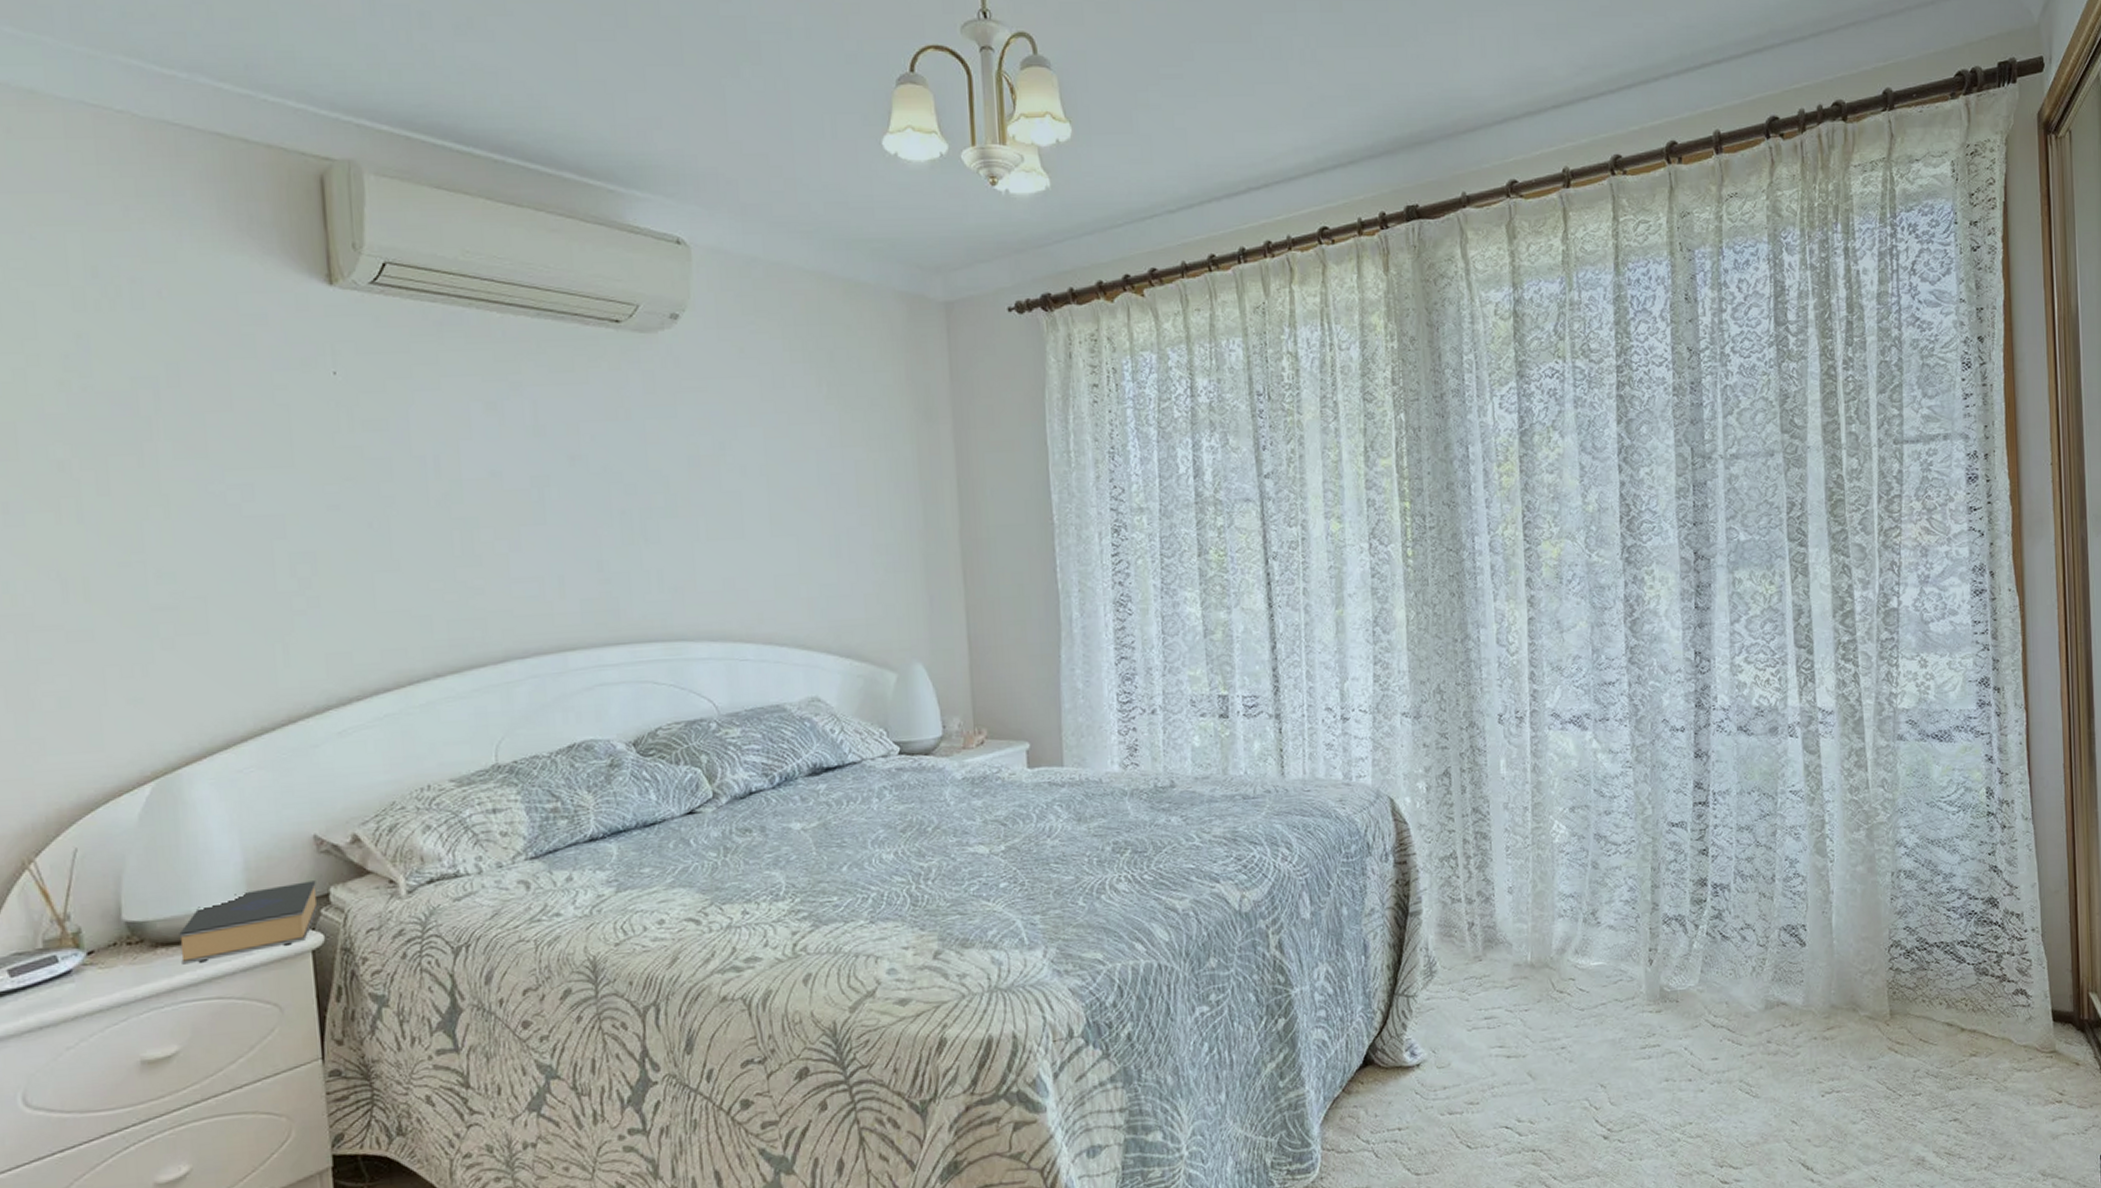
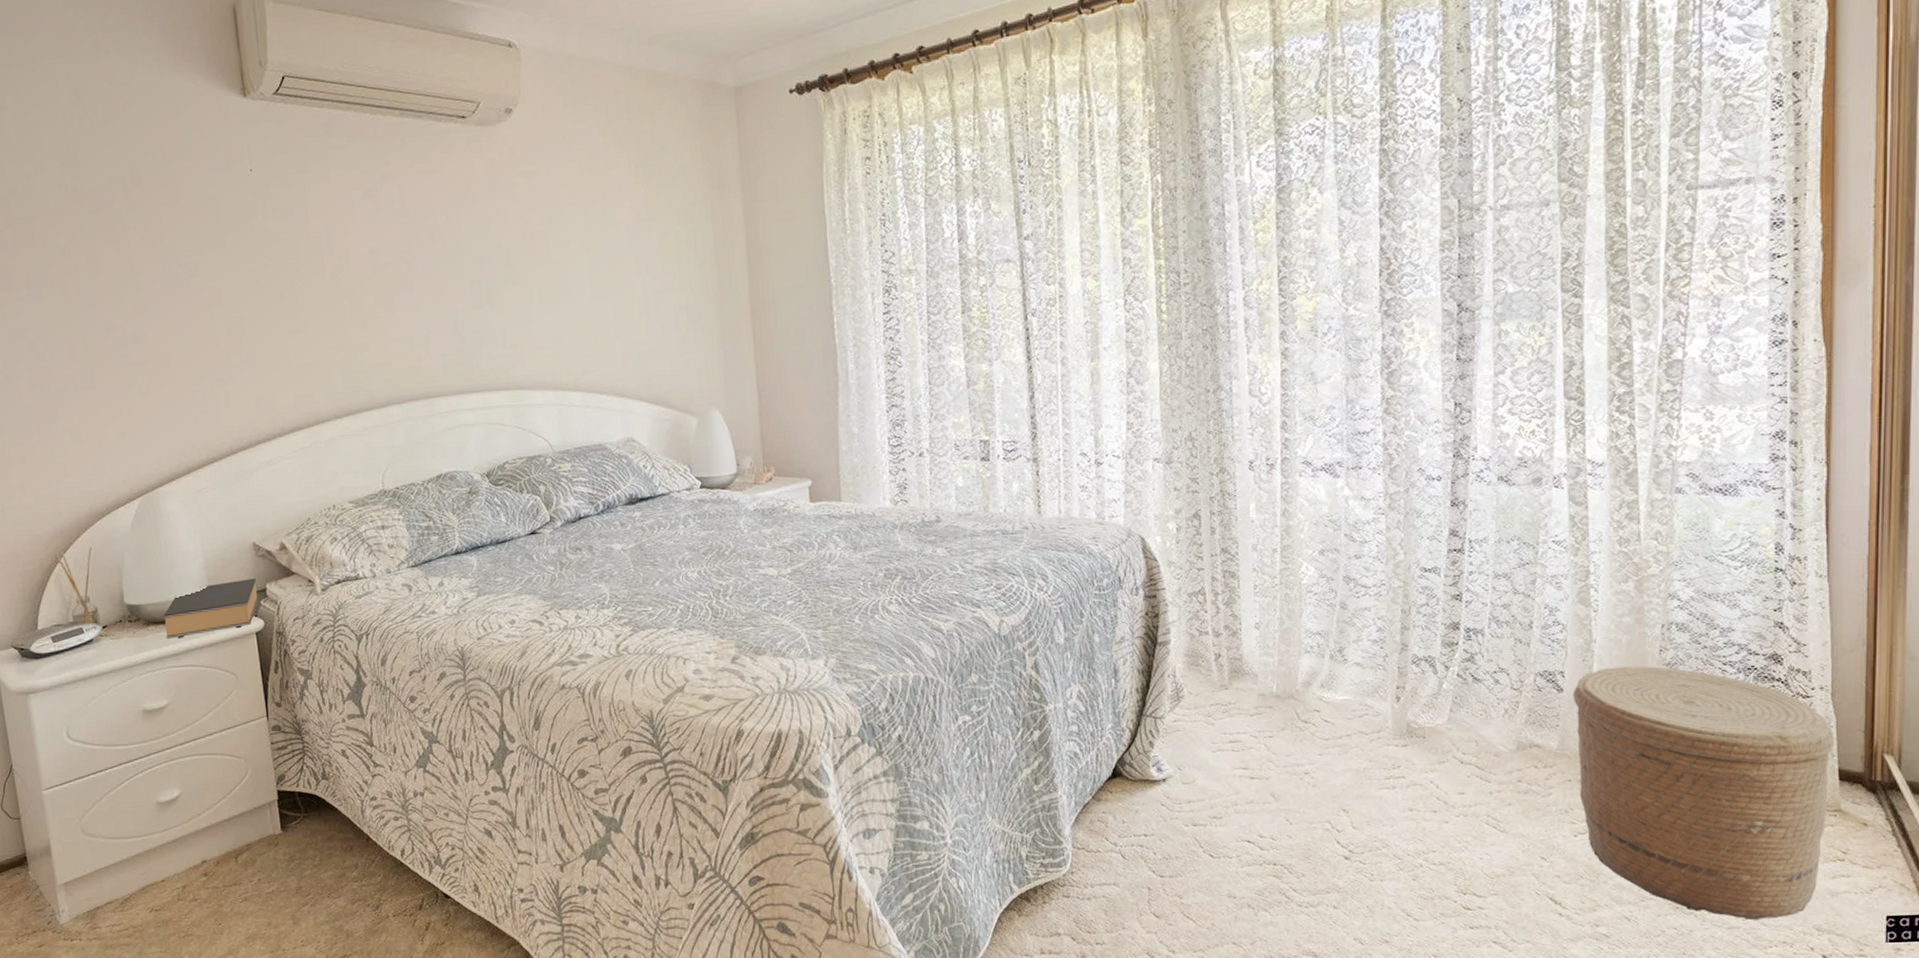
woven basket: none [1814,915,2047,1170] -> present [1573,666,1835,920]

